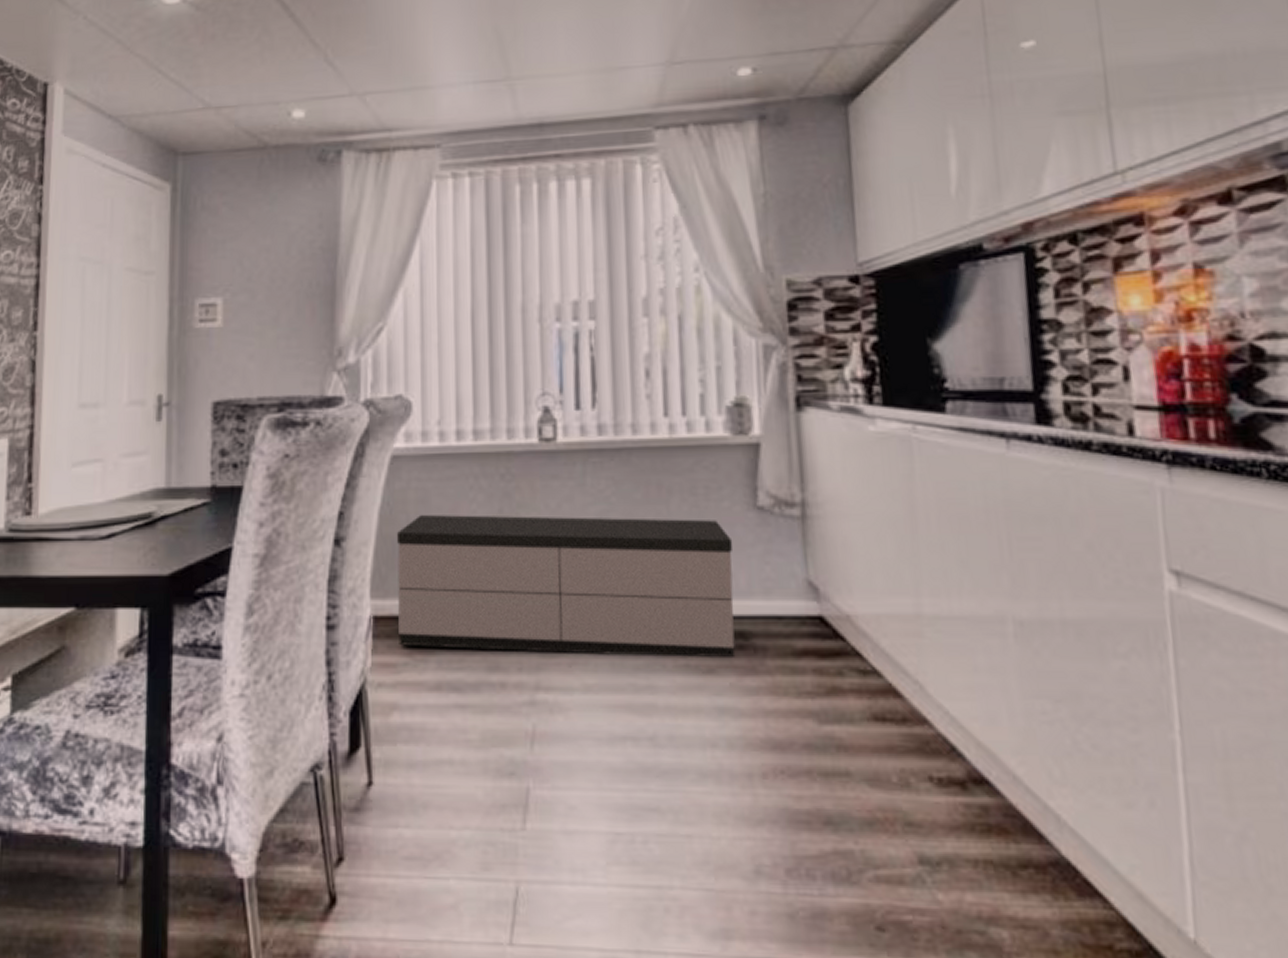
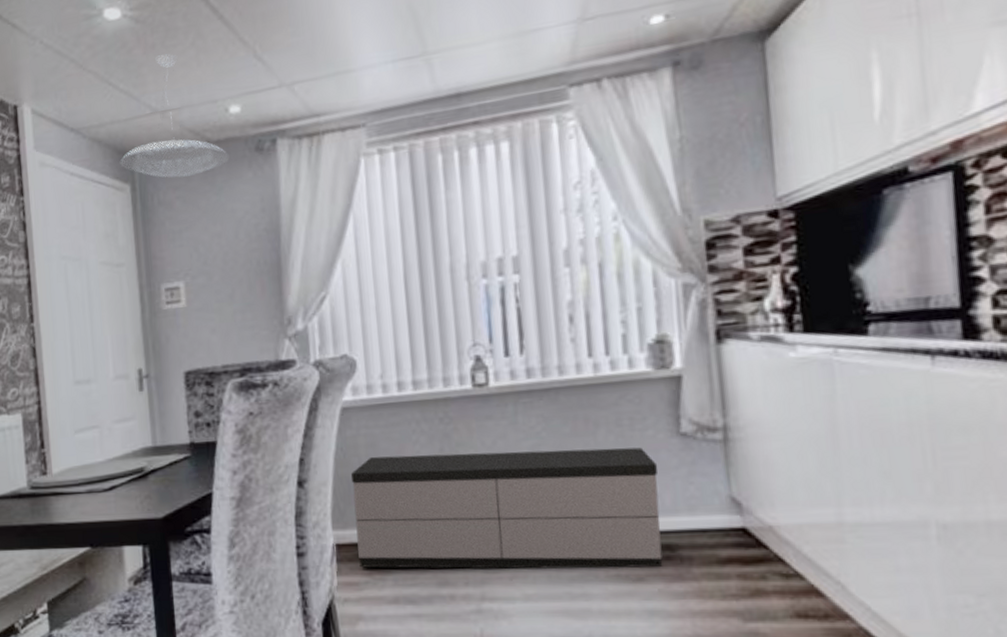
pendant lamp: none [161,47,288,182] -> present [119,54,230,178]

